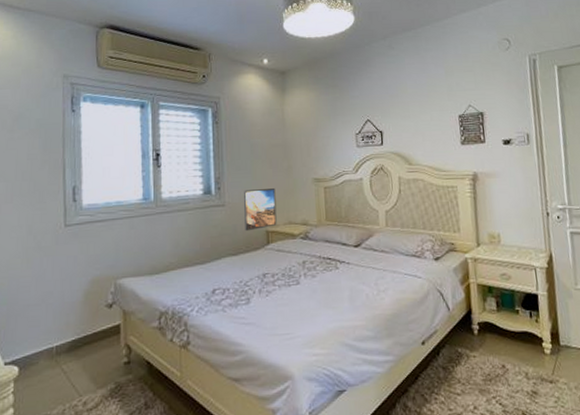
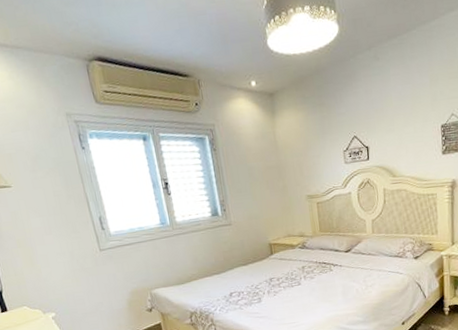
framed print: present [243,187,277,232] -> none [246,206,278,245]

